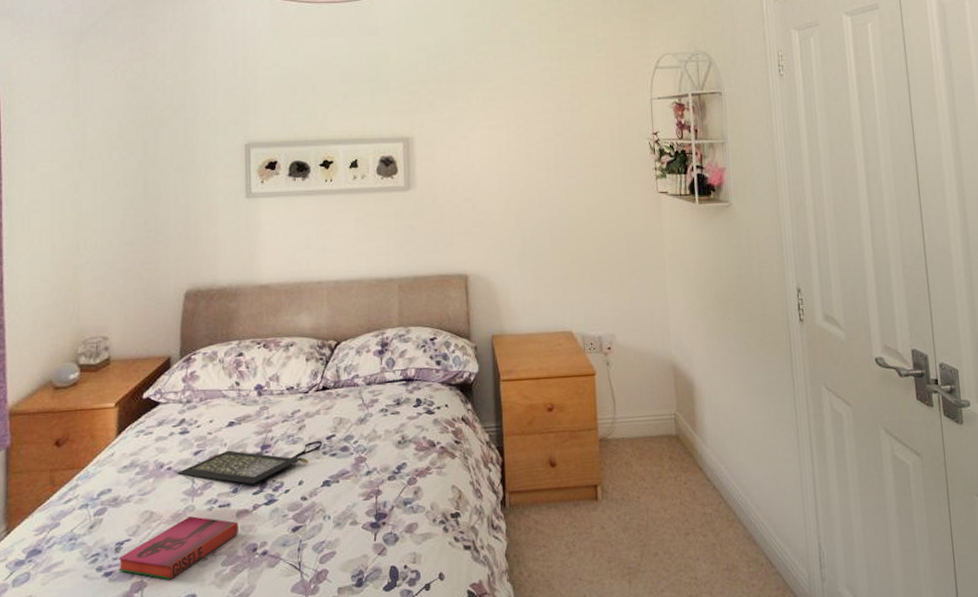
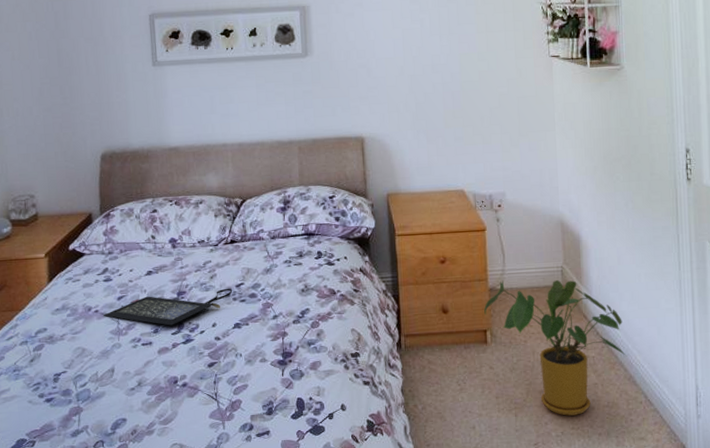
hardback book: present [118,516,238,580] -> none [57,353,161,406]
house plant: none [594,429,746,582] -> present [484,280,627,416]

